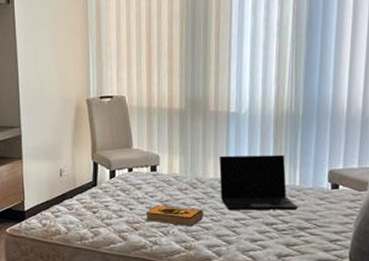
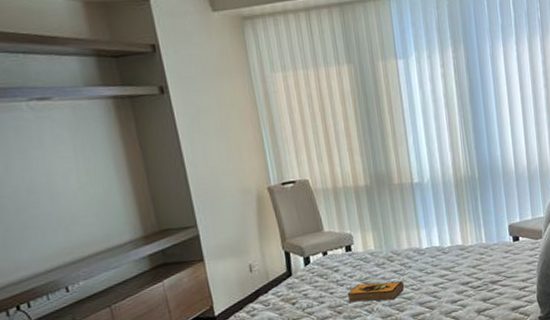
laptop: present [219,155,298,211] -> none [411,217,488,277]

